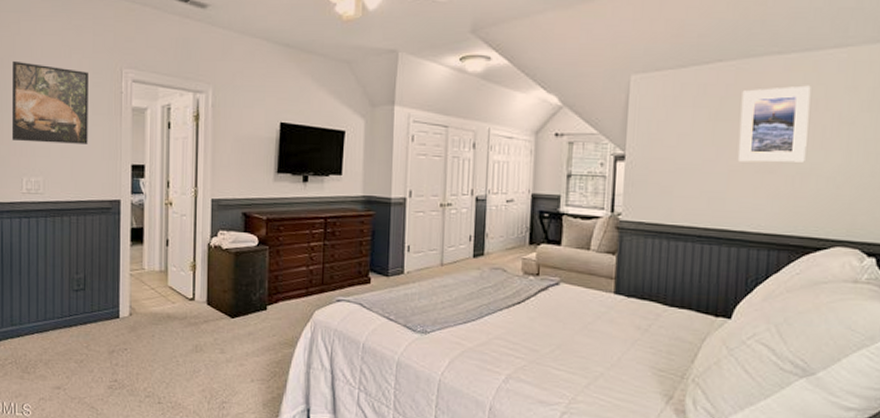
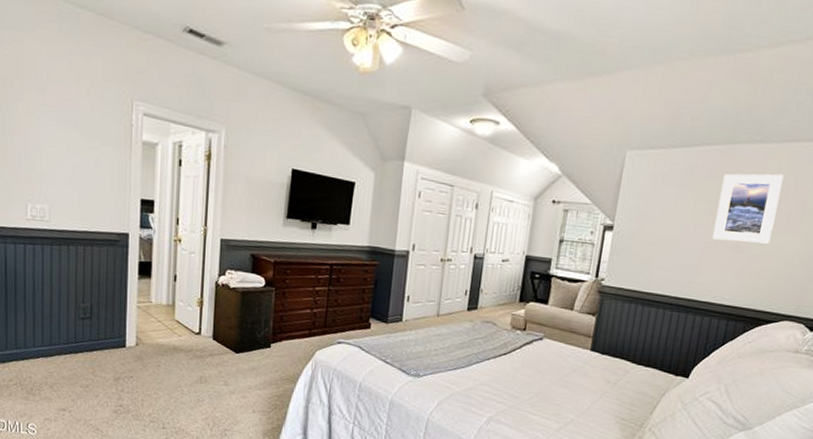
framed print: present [11,60,88,144] -> none [15,81,97,175]

